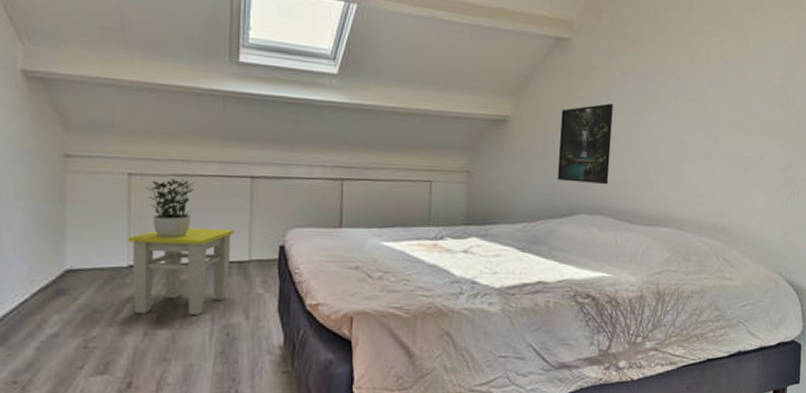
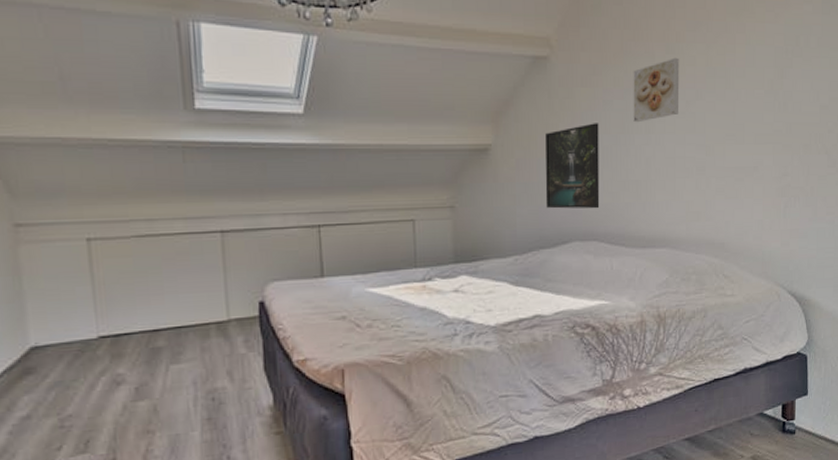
stool: present [128,227,234,315] -> none [94,289,209,386]
potted plant: present [146,178,196,239] -> none [108,239,162,305]
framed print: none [646,48,695,107] -> present [633,57,680,123]

